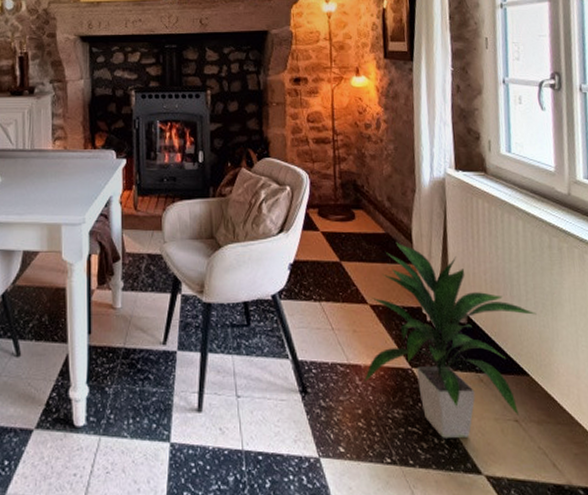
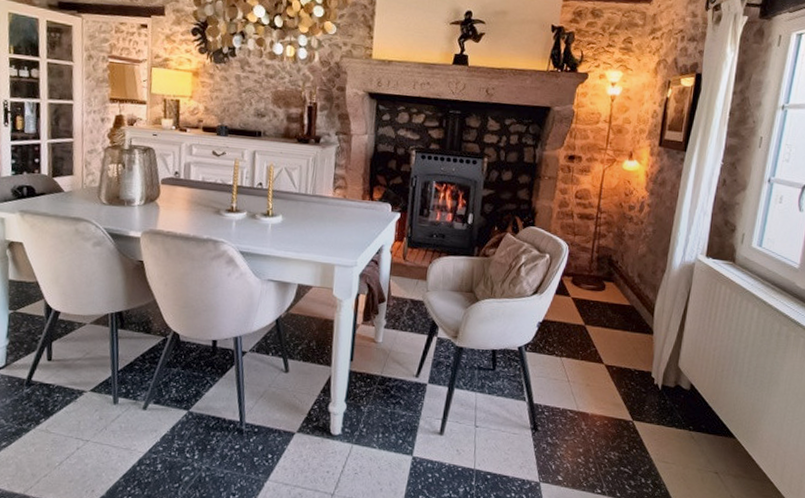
indoor plant: present [364,242,537,438] -> none [589,314,754,481]

